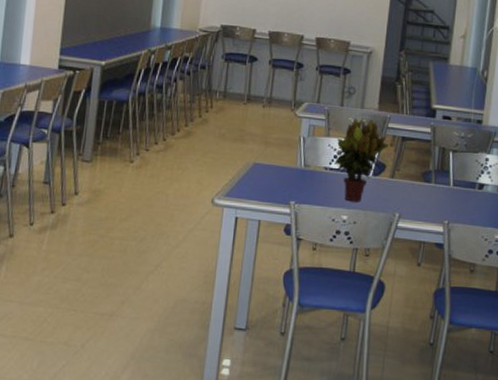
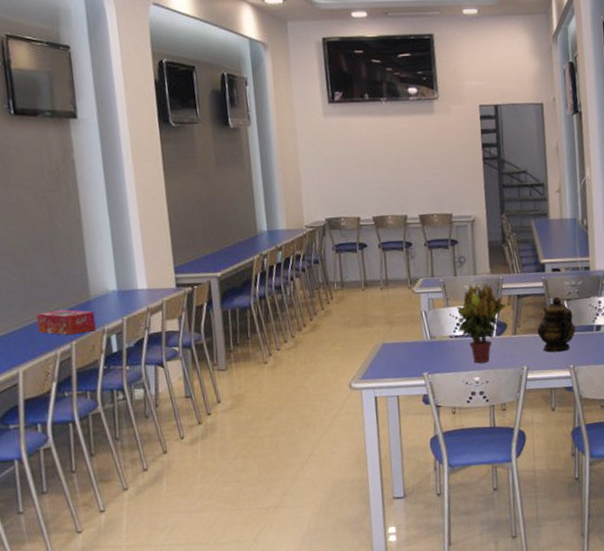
teapot: none [416,145,457,205] -> present [537,296,576,353]

